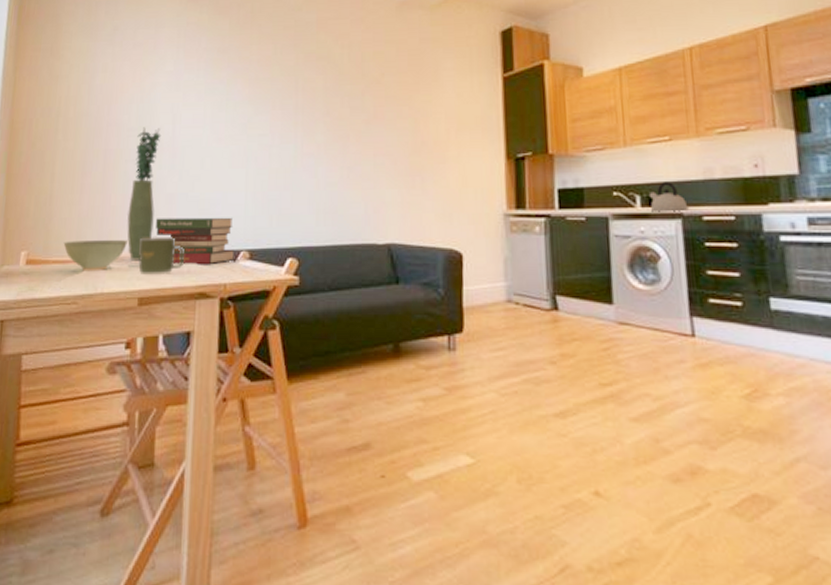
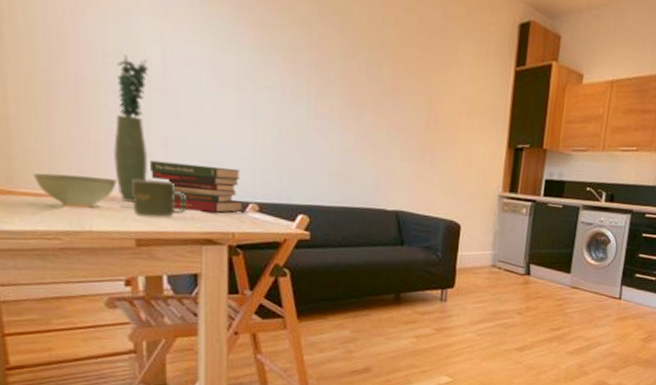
kettle: present [648,182,689,212] -> none [611,184,638,209]

